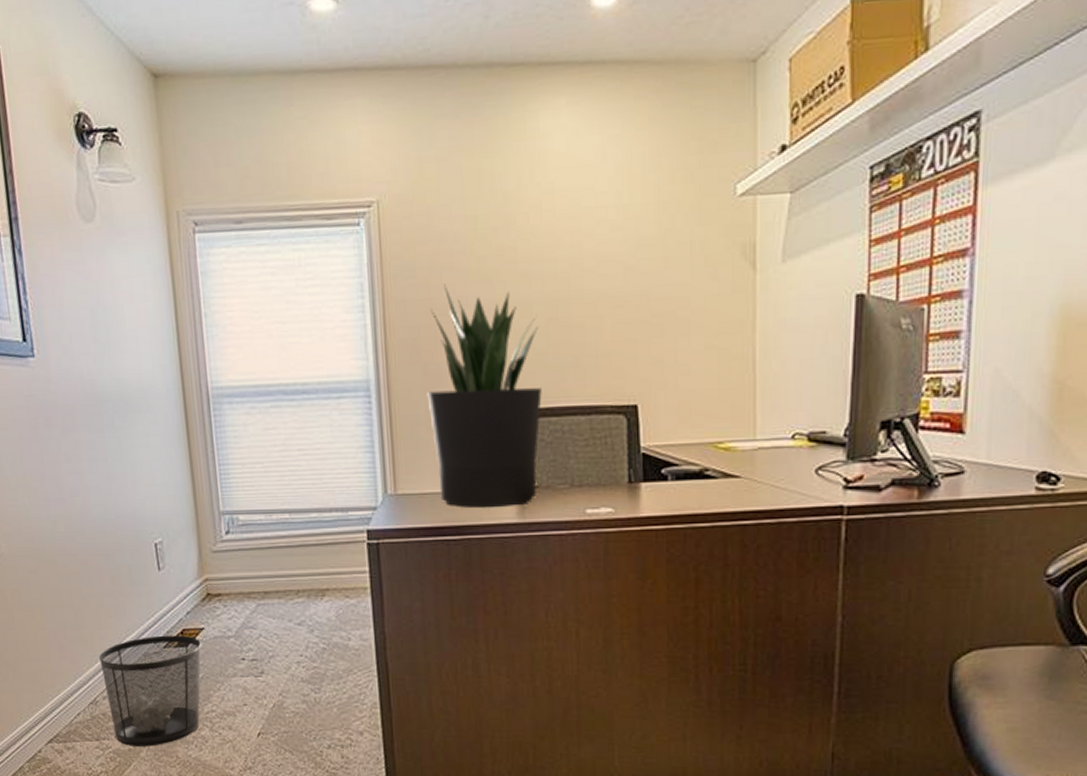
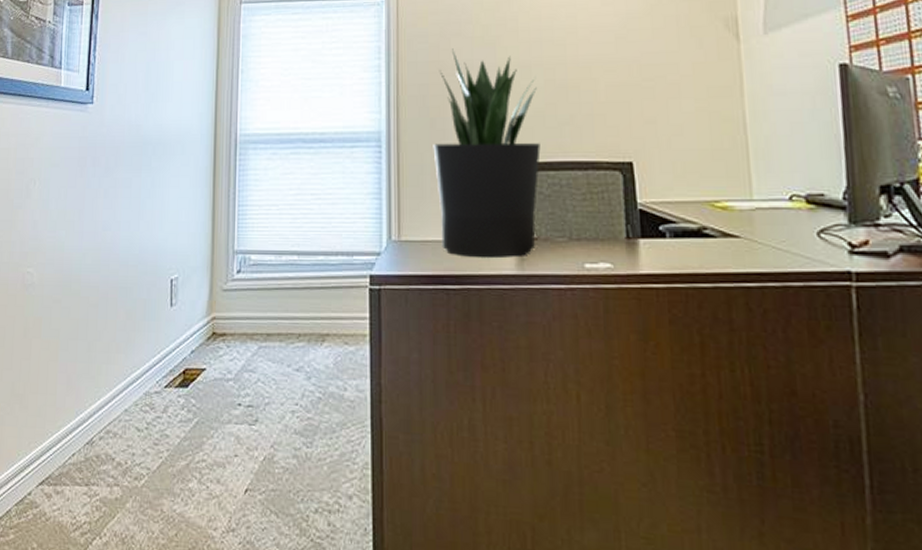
waste bin: present [98,635,202,746] -> none [102,374,201,497]

